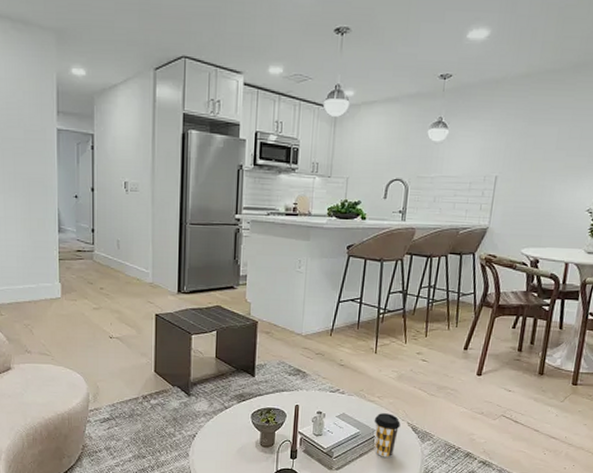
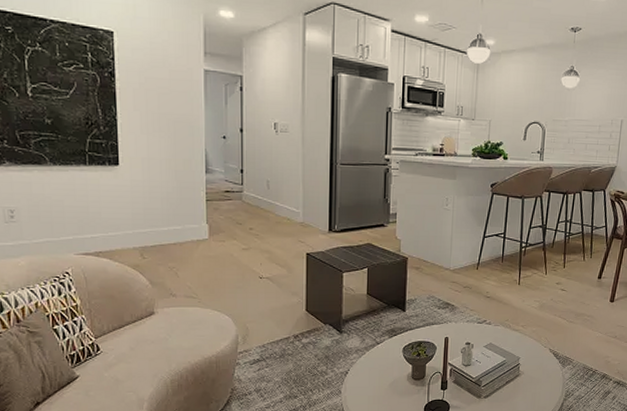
coffee cup: present [374,413,401,458] -> none [519,341,543,383]

